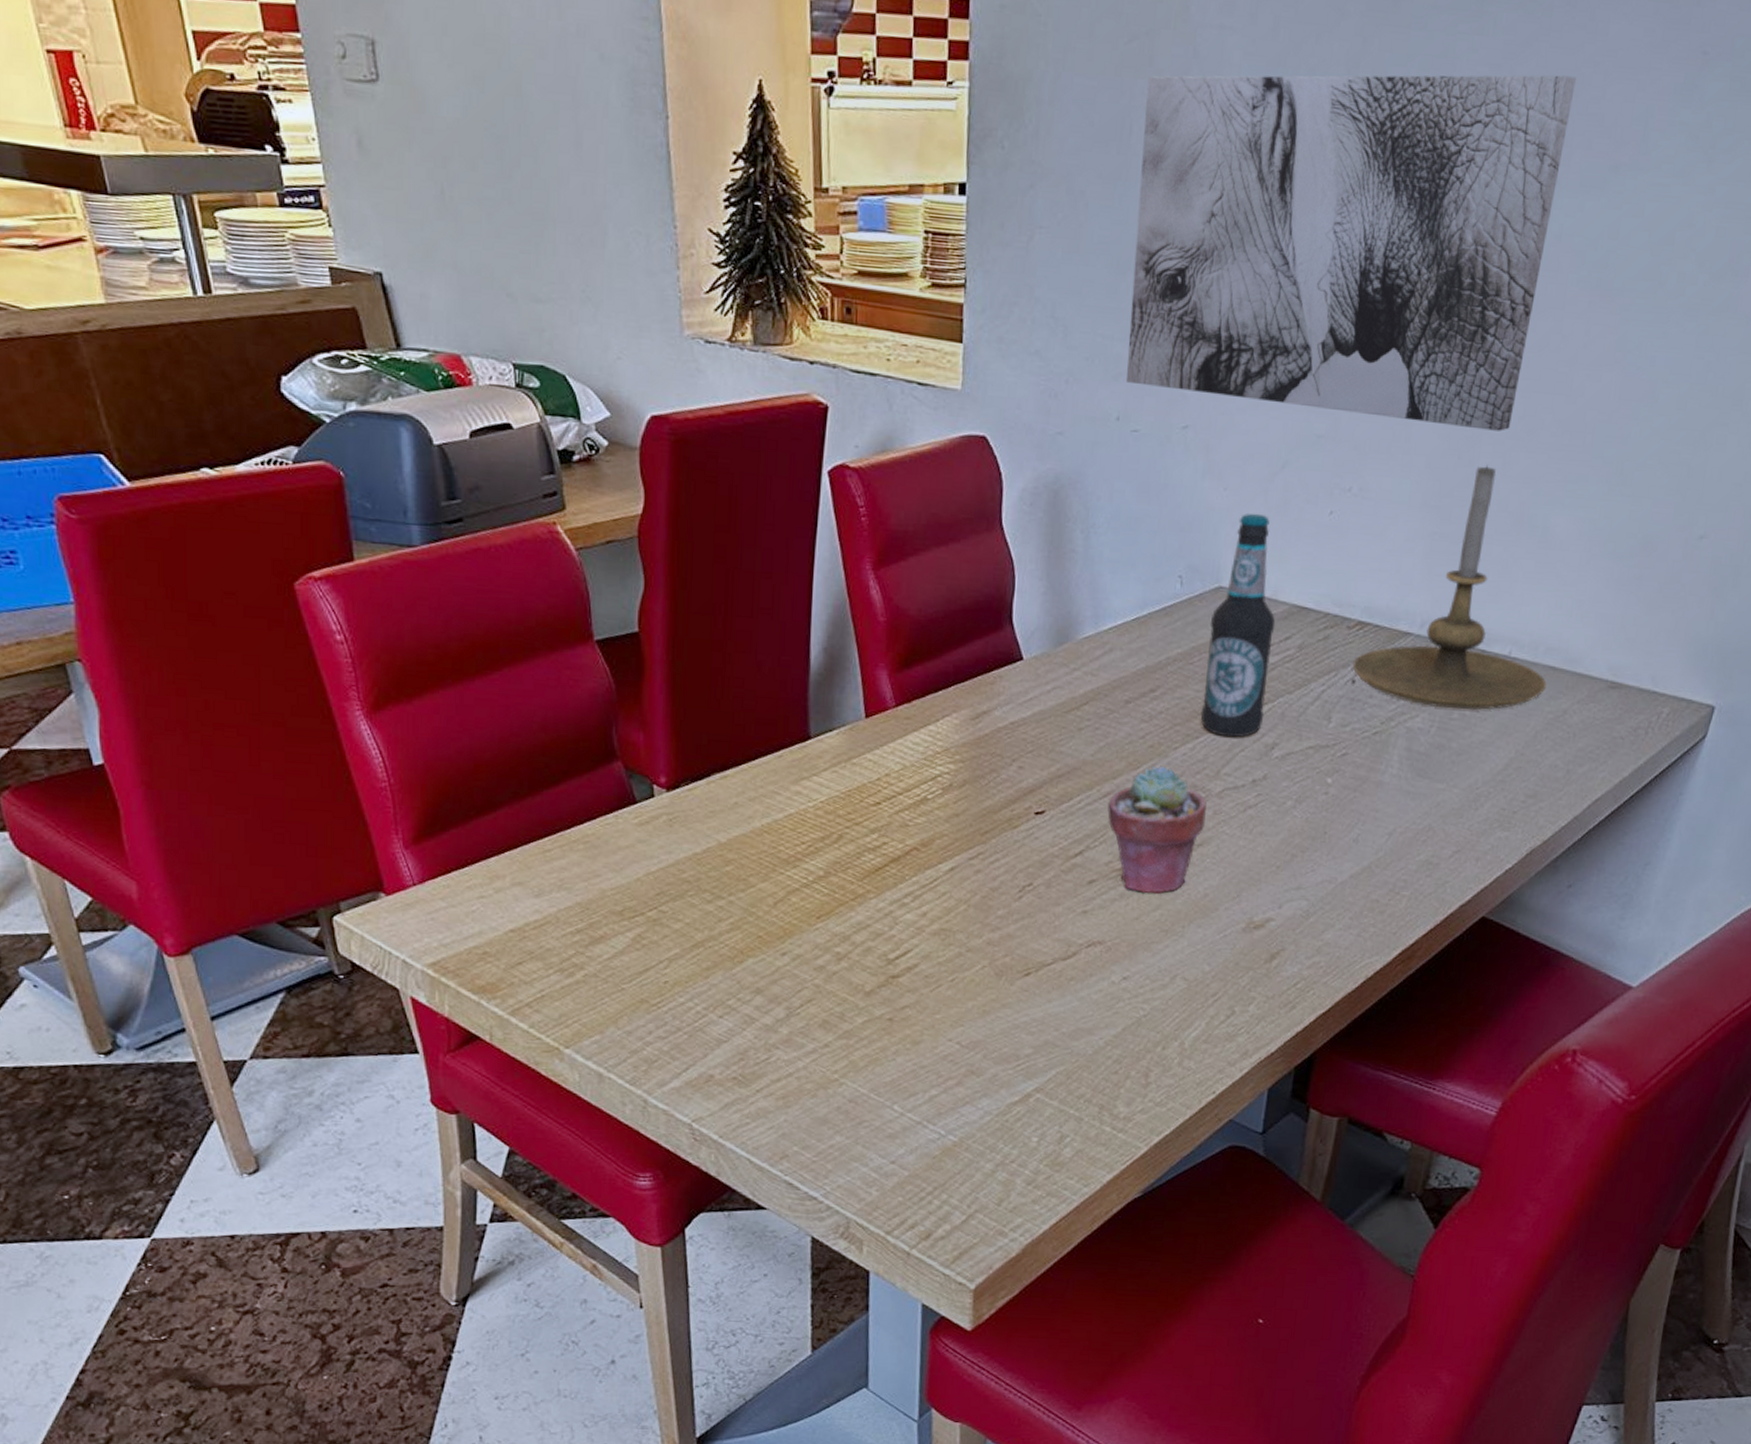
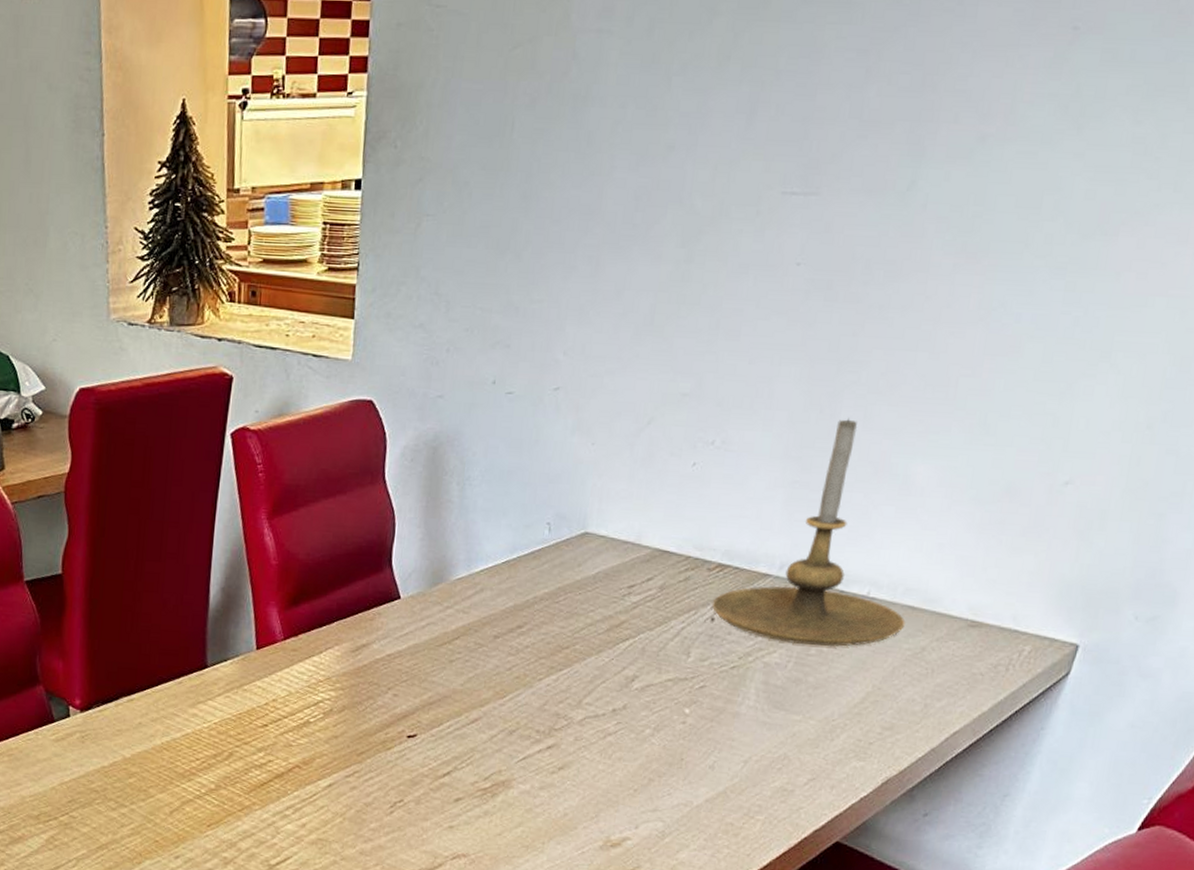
potted succulent: present [1107,765,1207,895] -> none [474,695,569,813]
wall art: present [1126,75,1576,431] -> none [502,56,944,387]
bottle: present [1200,512,1276,738] -> none [564,465,639,671]

